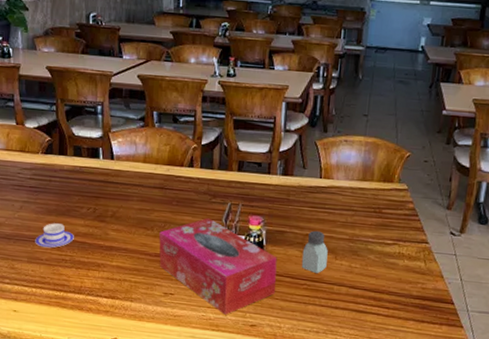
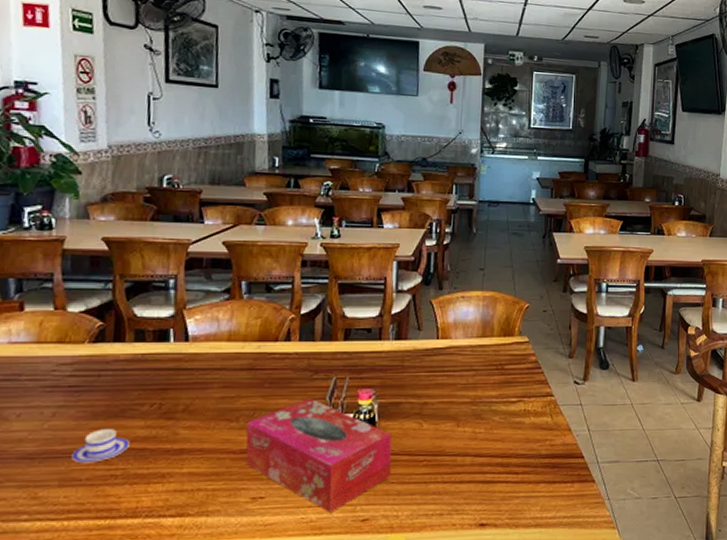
saltshaker: present [301,230,328,273] -> none [419,397,449,445]

